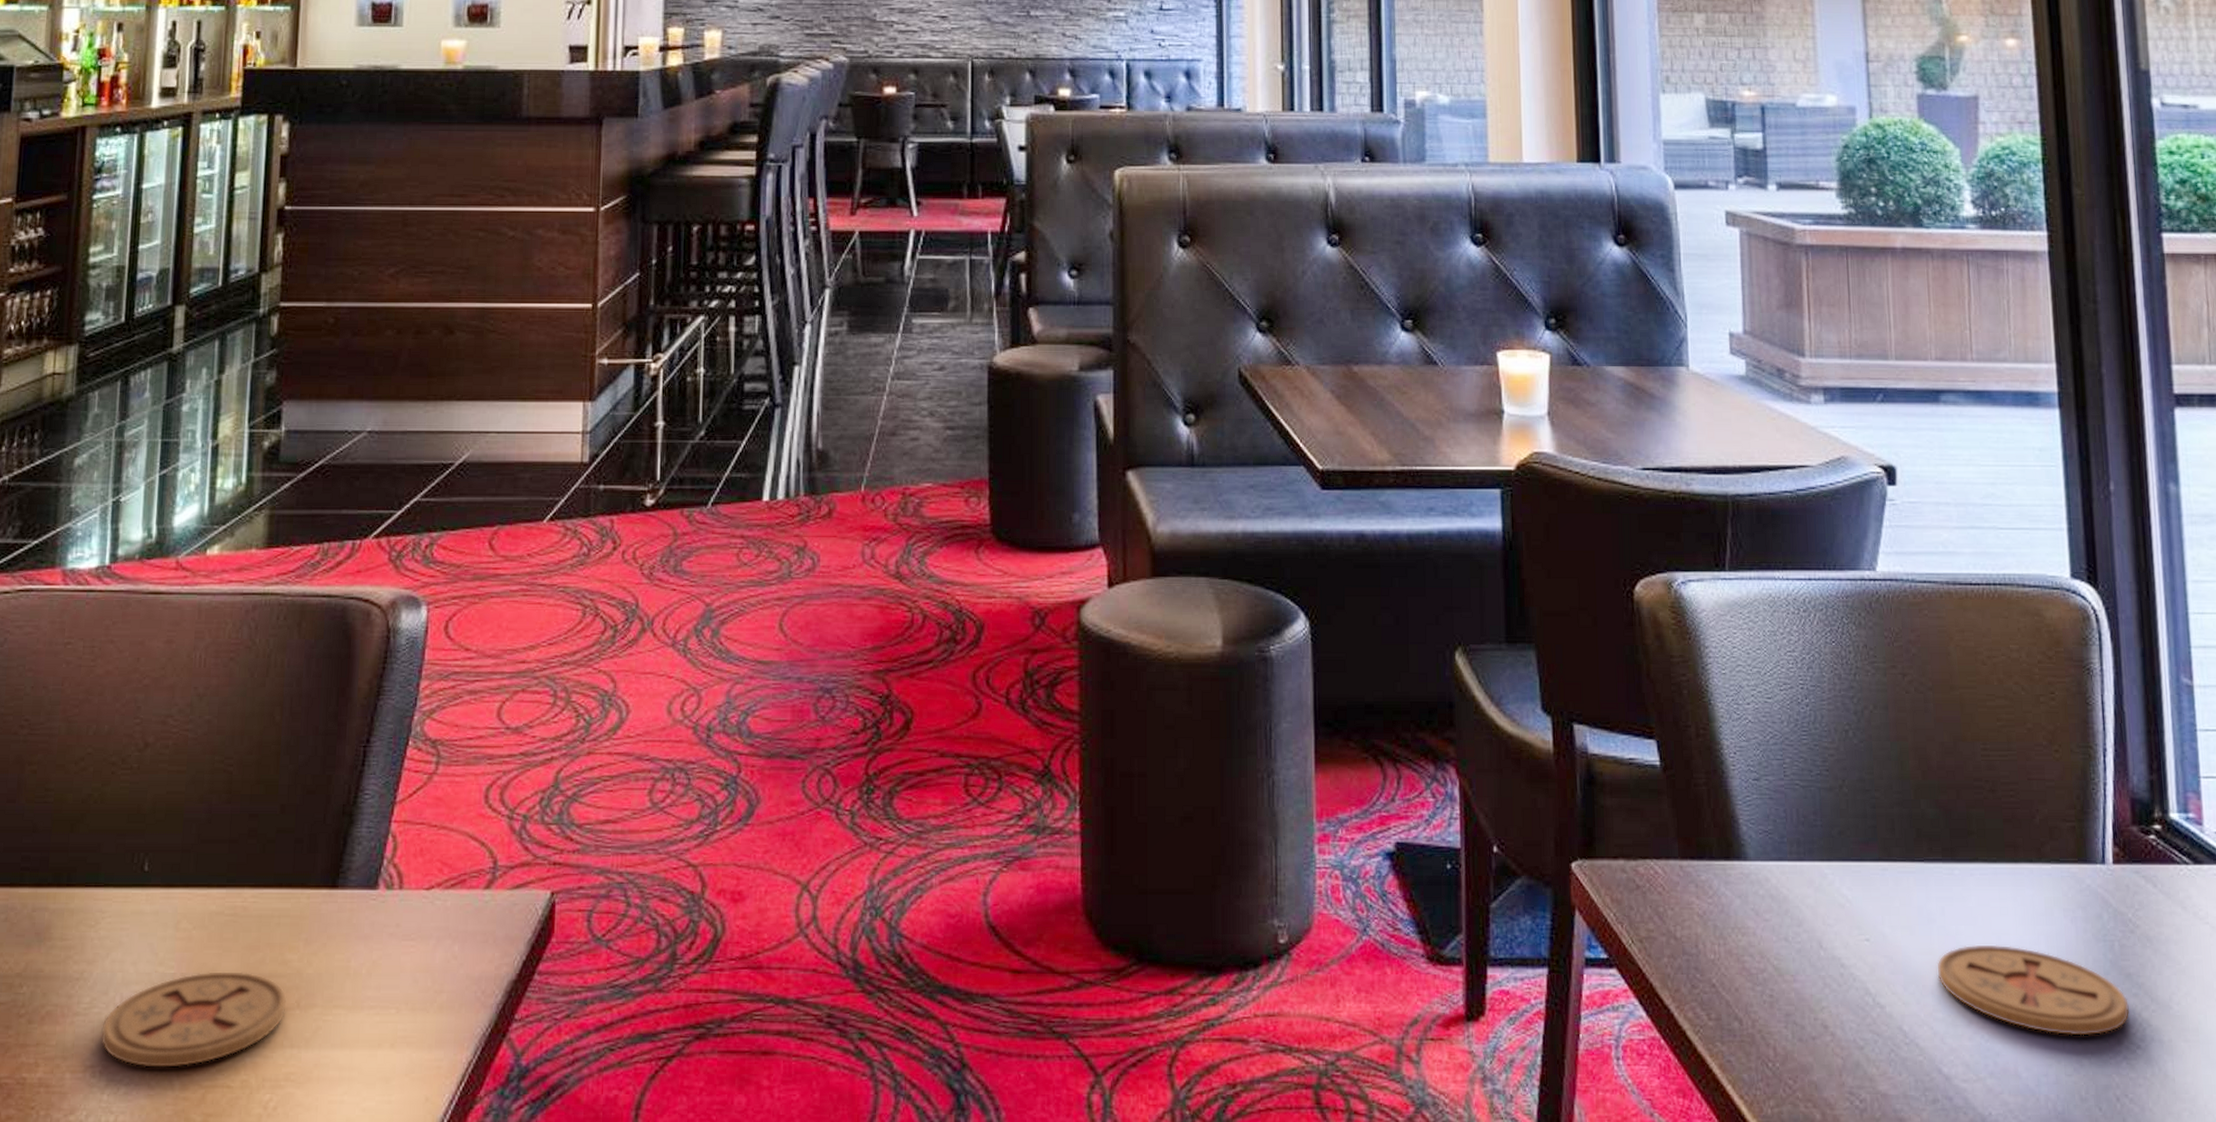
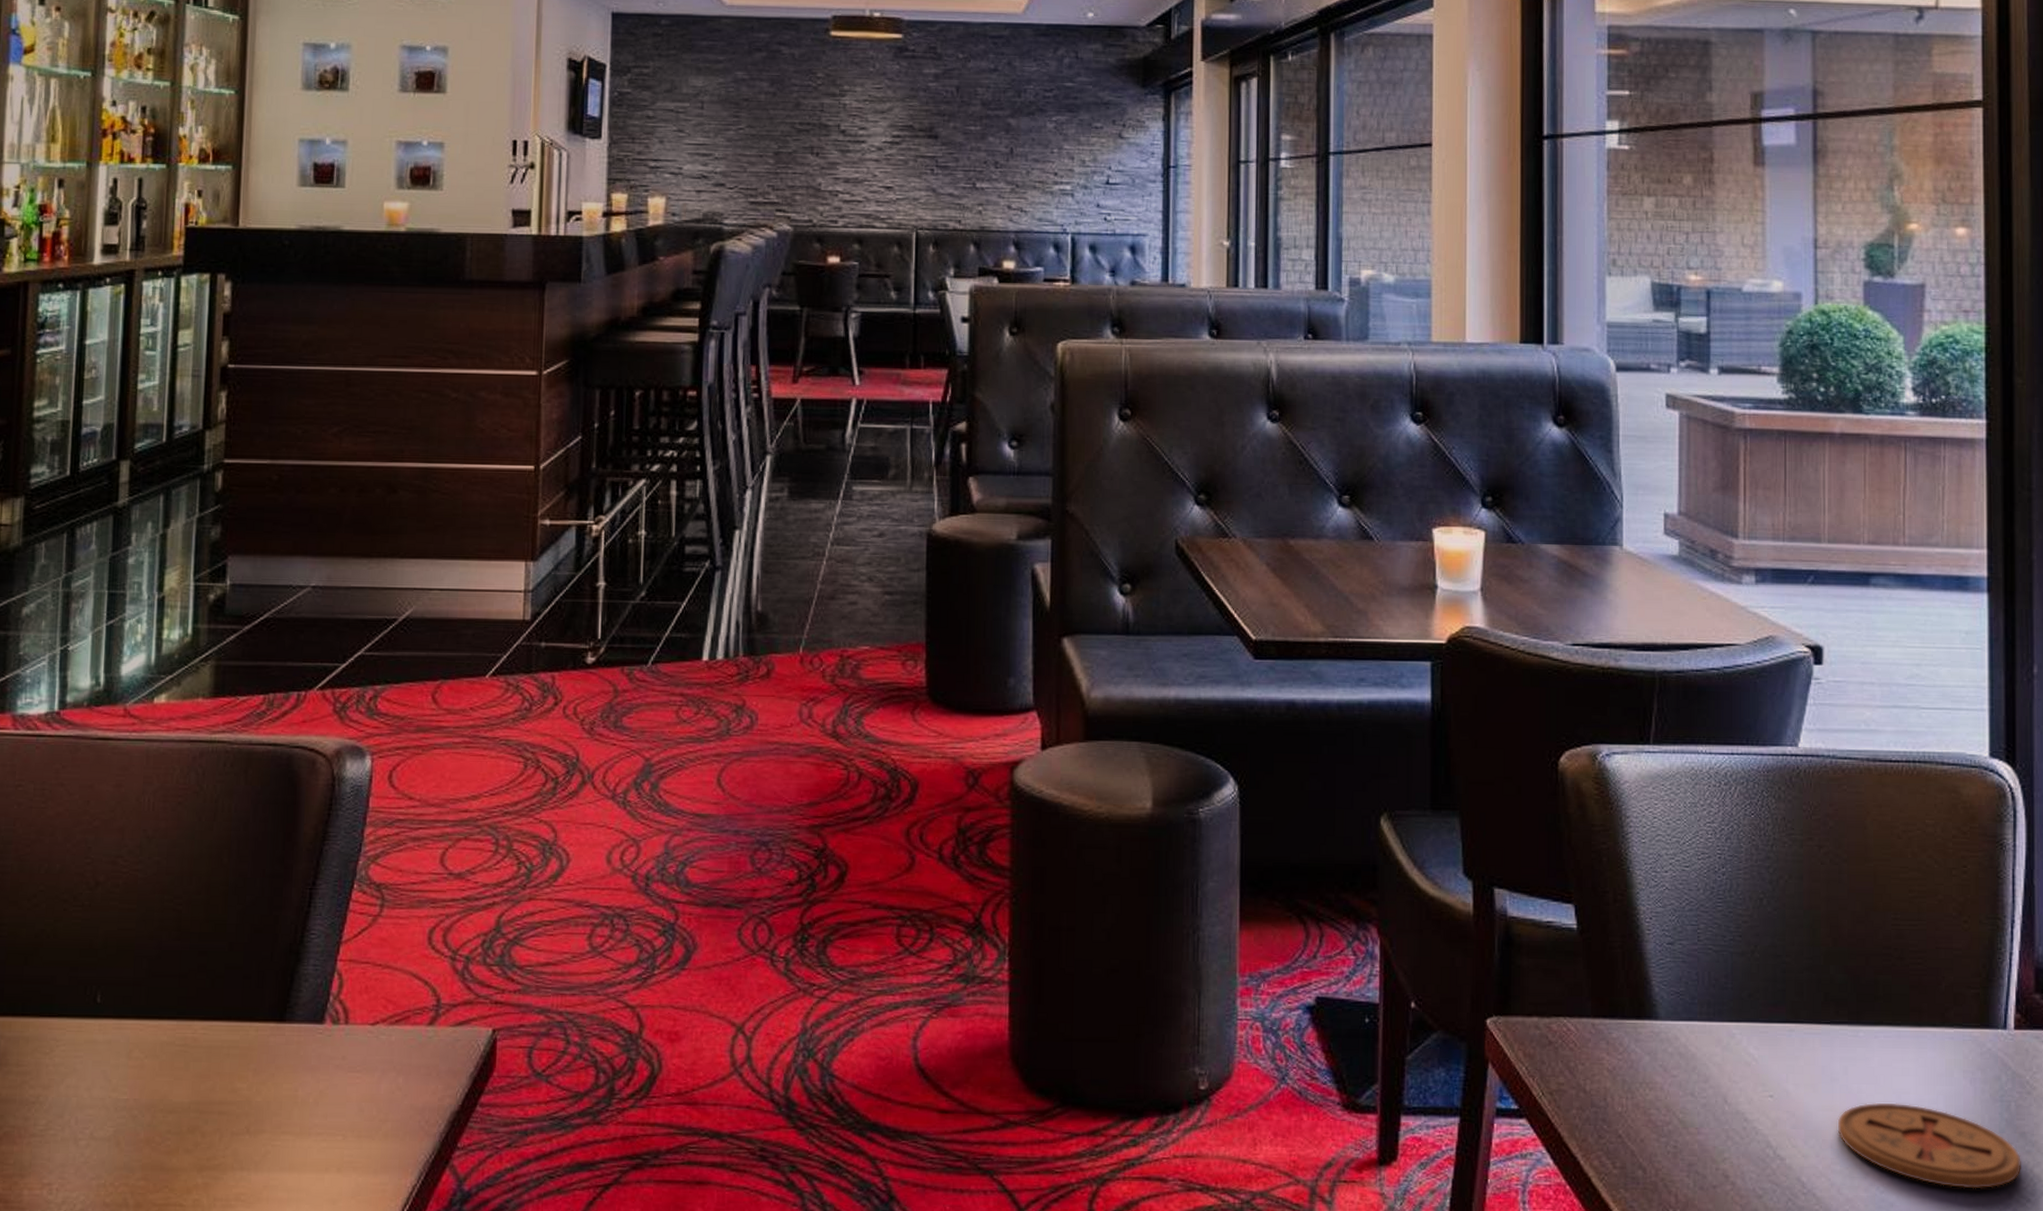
coaster: present [101,971,287,1068] -> none [57,1098,237,1186]

